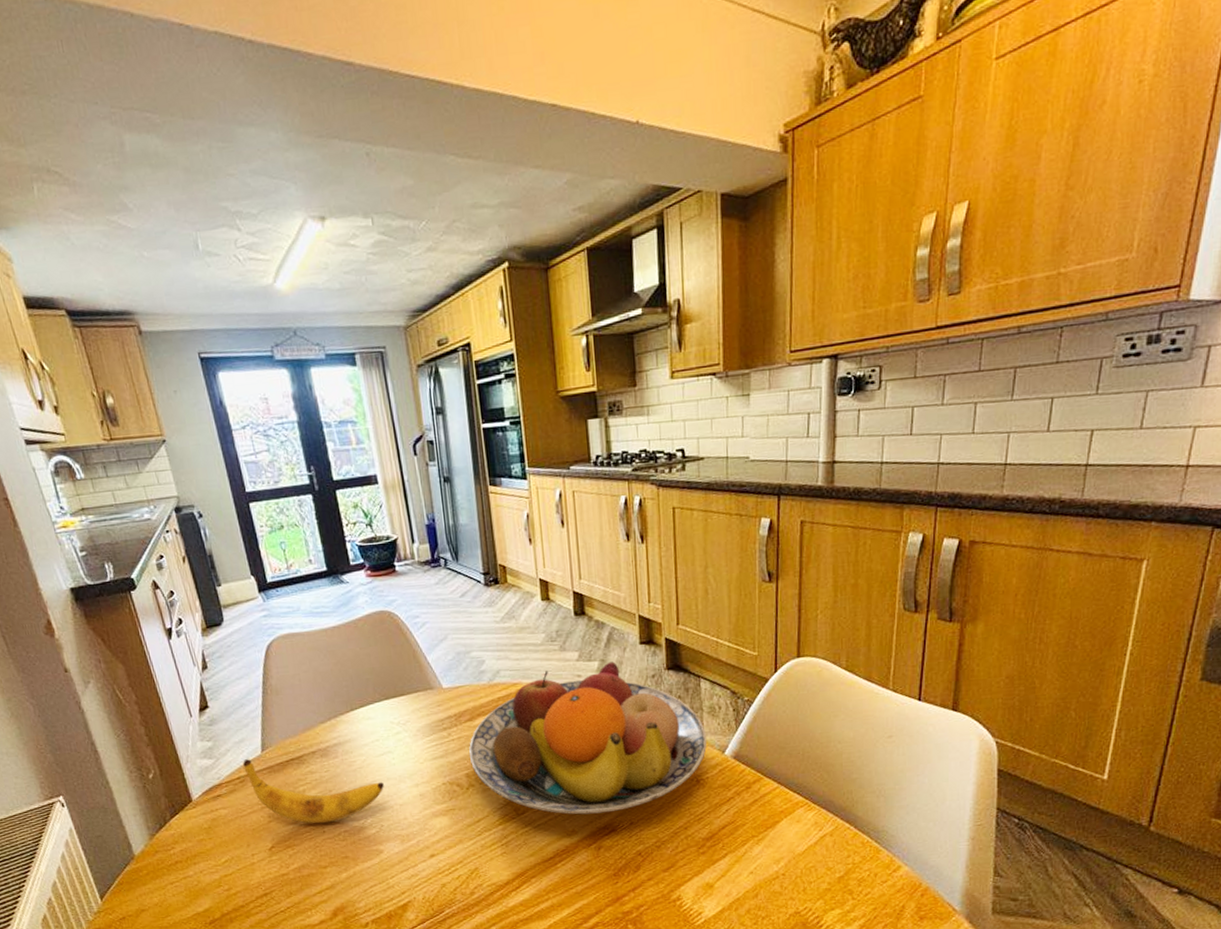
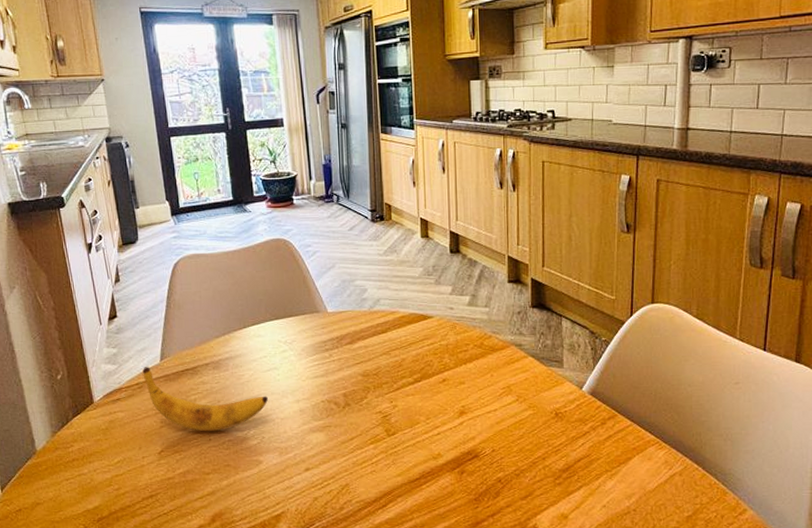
fruit bowl: present [468,661,708,815] -> none [347,297,567,439]

